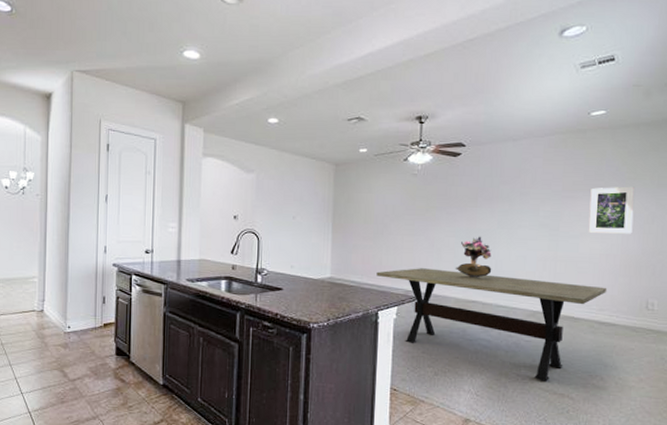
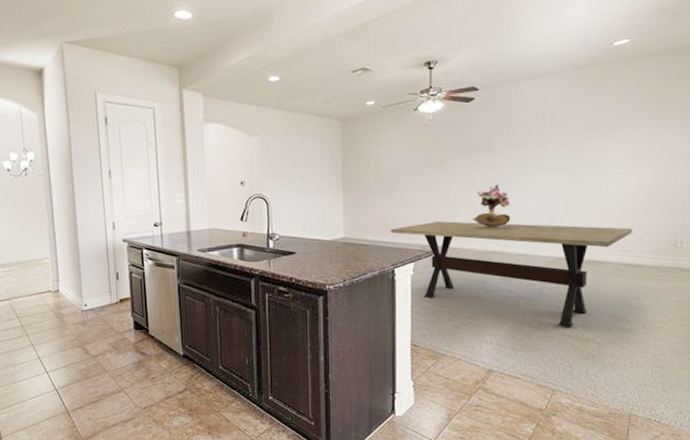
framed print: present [588,186,635,234] -> none [612,119,662,172]

